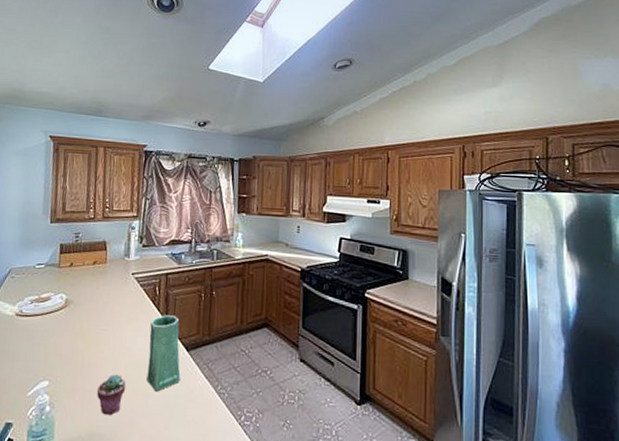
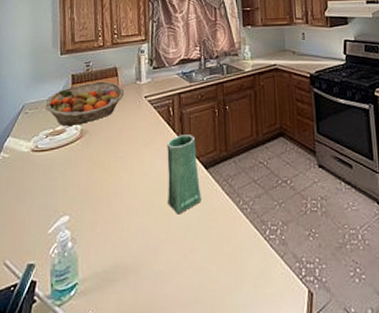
fruit basket: none [32,253,112,295] -> present [46,81,125,126]
potted succulent: present [96,374,126,416] -> none [118,201,148,245]

